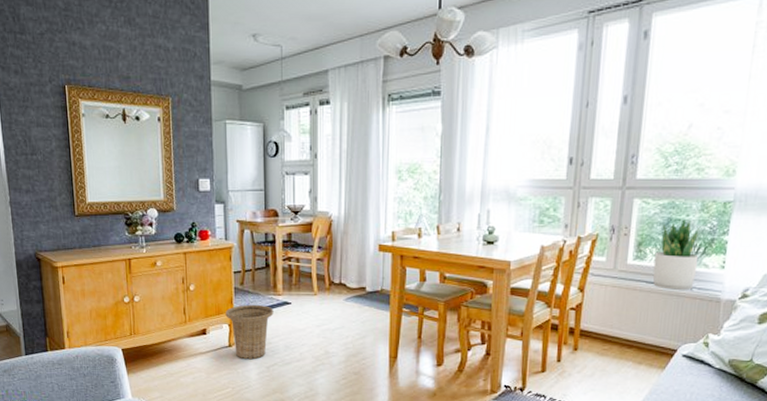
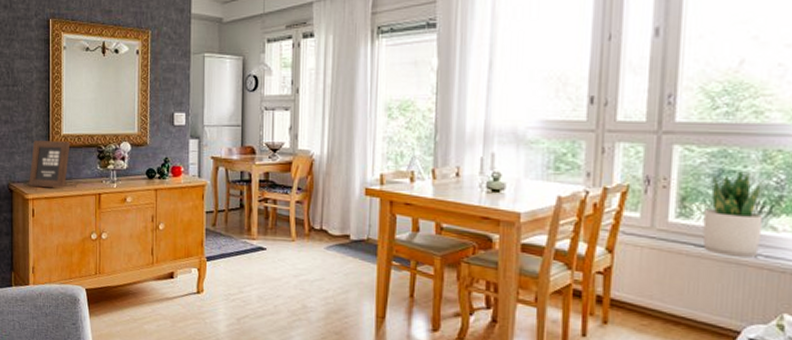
picture frame: none [56,209,97,255] -> present [29,140,71,188]
basket: present [225,304,274,360] -> none [195,247,247,310]

